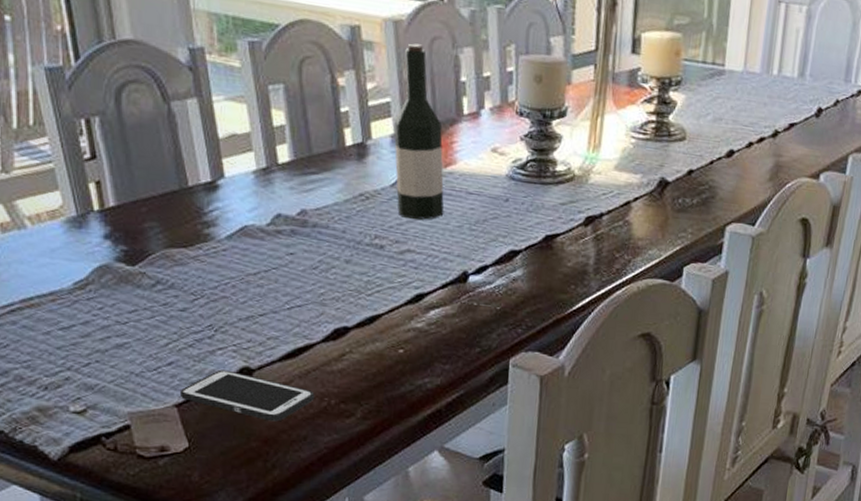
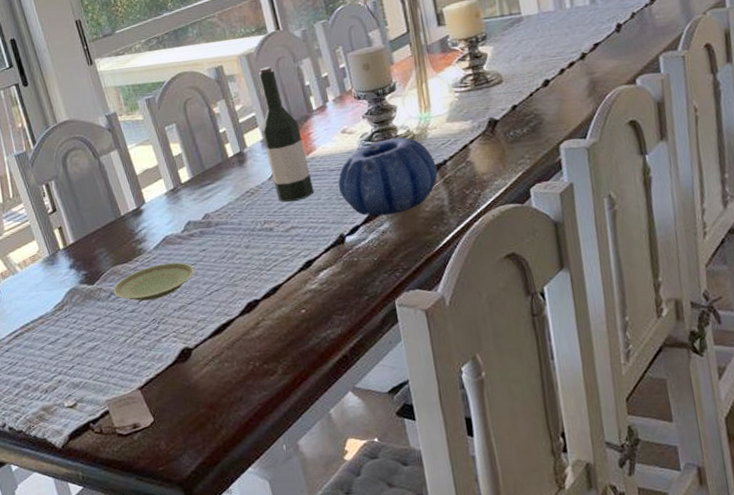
plate: none [160,258,275,302] -> present [113,262,194,302]
cell phone: present [179,369,315,422] -> none [140,352,243,389]
decorative bowl: none [473,172,592,262] -> present [338,137,438,217]

